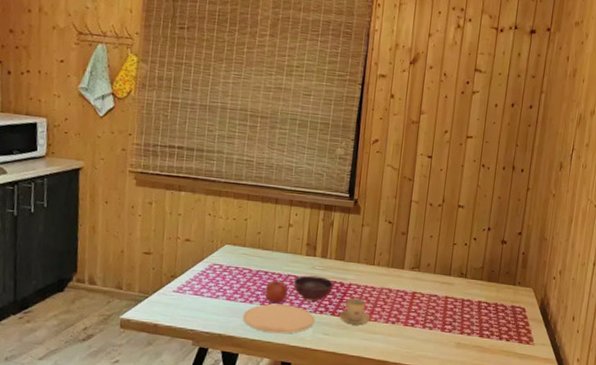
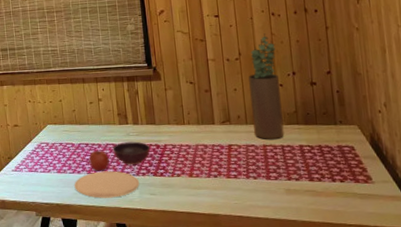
teacup: present [339,298,371,324] -> none [160,157,192,182]
vase: none [440,184,478,293] -> present [247,33,284,140]

